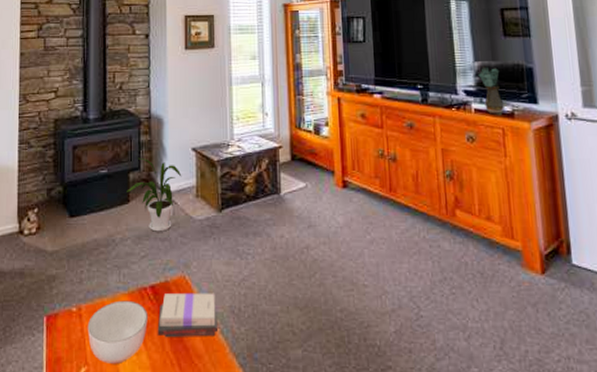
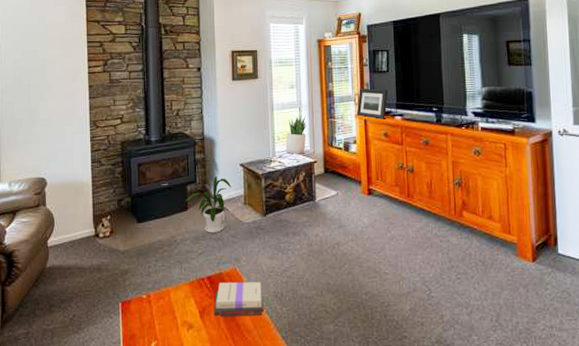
bowl: present [87,300,148,365] -> none [155,289,206,340]
planter: none [246,91,271,139] -> present [285,115,307,155]
picture frame: none [328,61,365,98] -> present [356,88,388,120]
vase: present [478,65,504,116] -> none [485,90,507,133]

